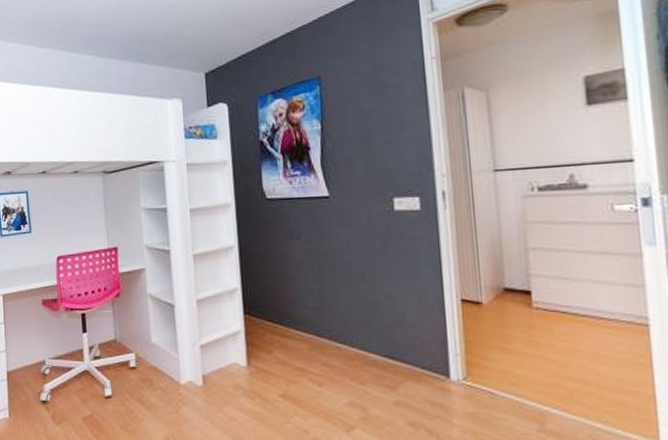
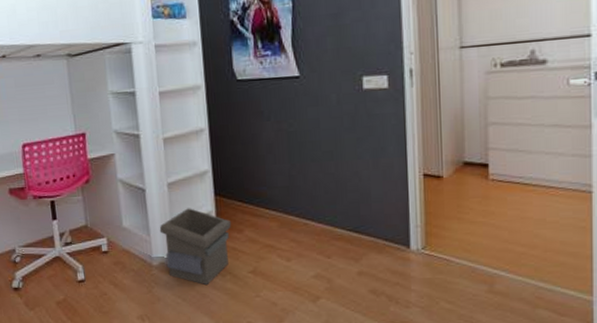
storage basket: none [187,326,261,408] -> present [159,208,232,286]

